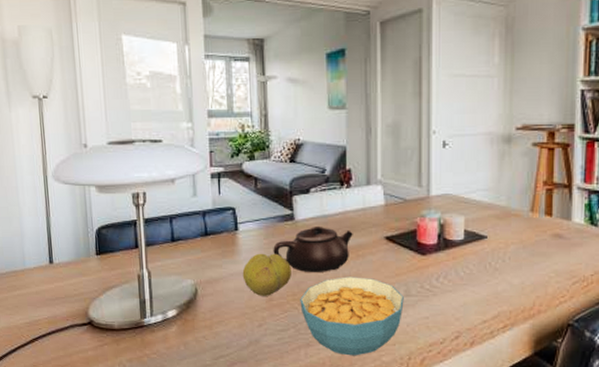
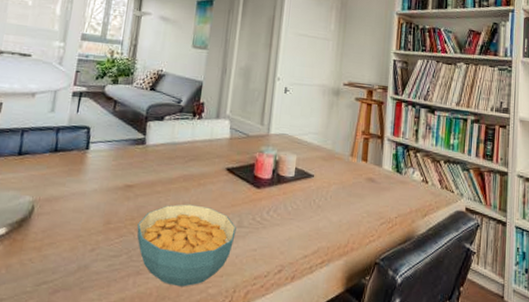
fruit: present [242,253,291,296] -> none [84,174,135,219]
teapot: present [273,227,353,273] -> none [119,152,198,199]

